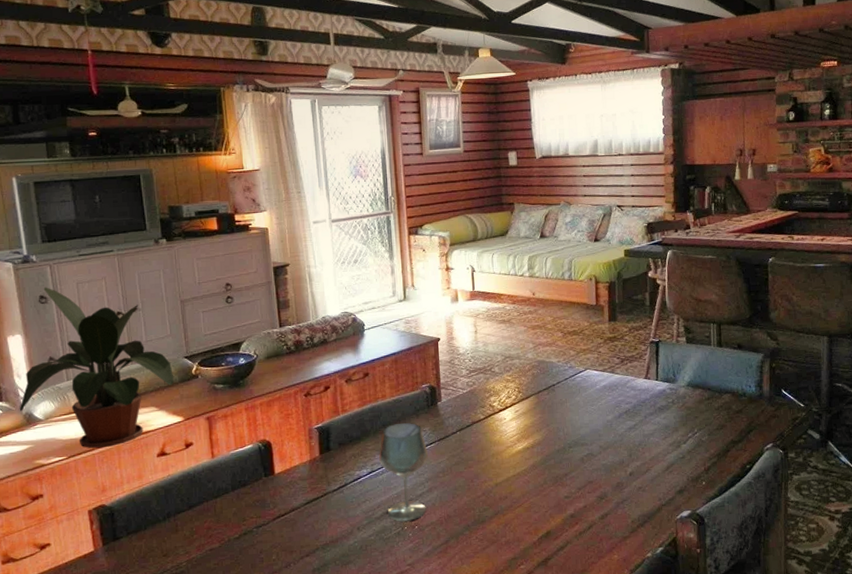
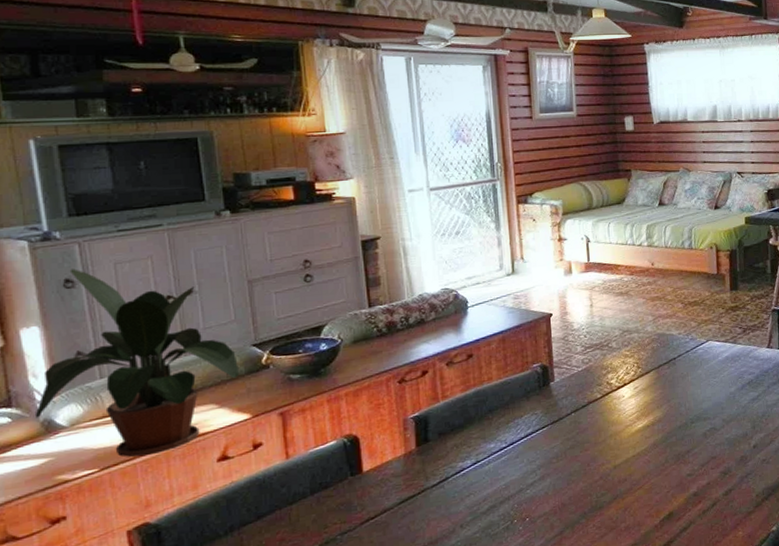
wine glass: present [379,422,428,522] -> none [485,406,540,515]

